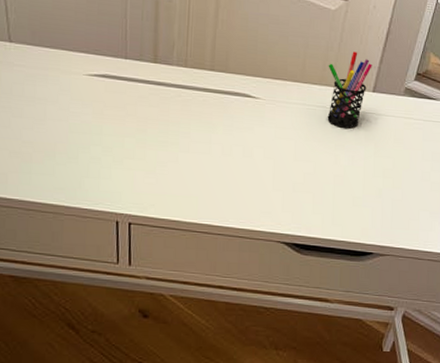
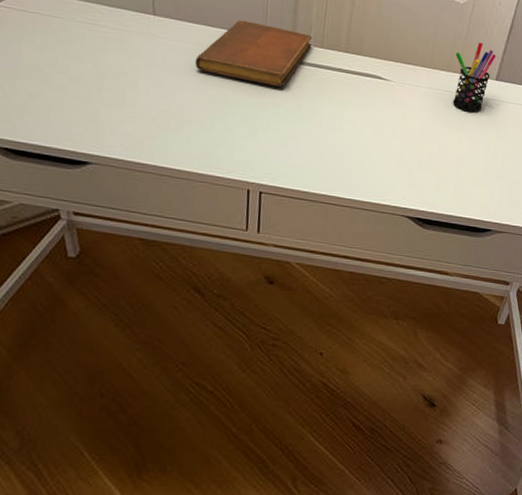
notebook: none [55,42,175,111] -> present [195,20,312,87]

